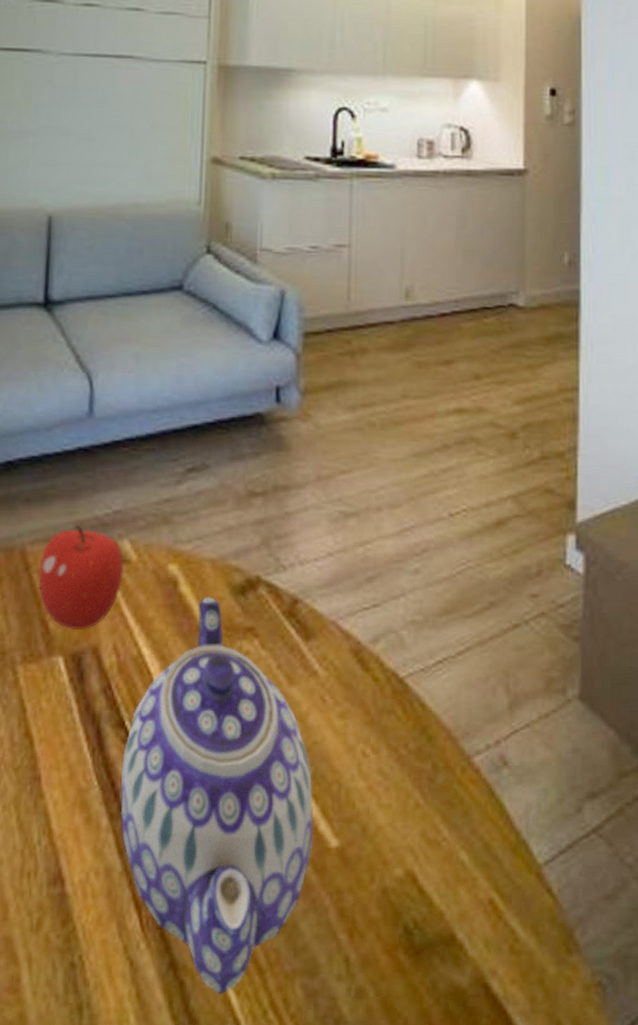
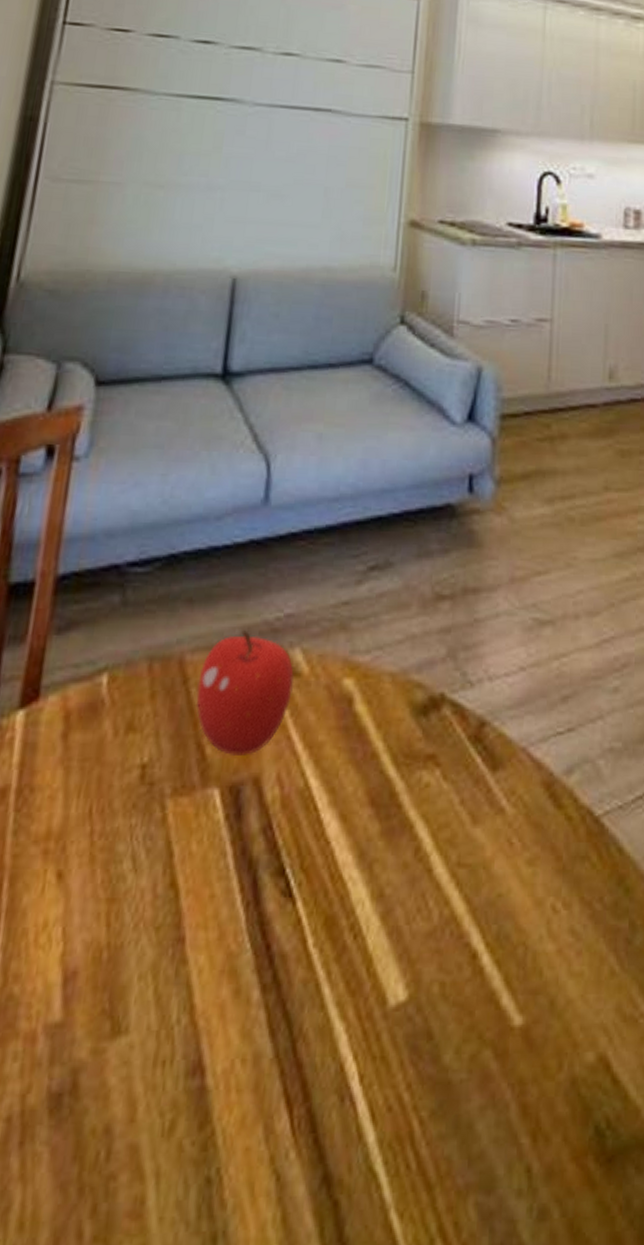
teapot: present [120,597,314,995] -> none [274,718,495,1219]

